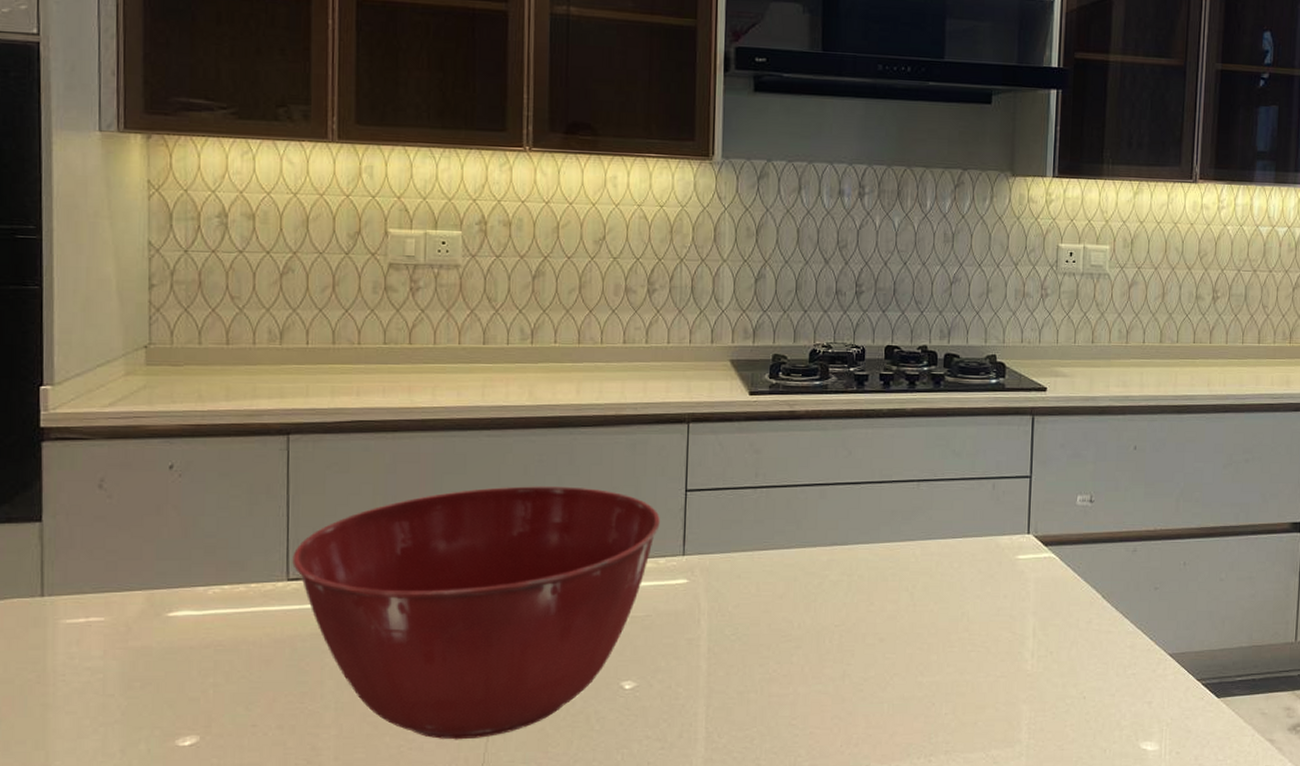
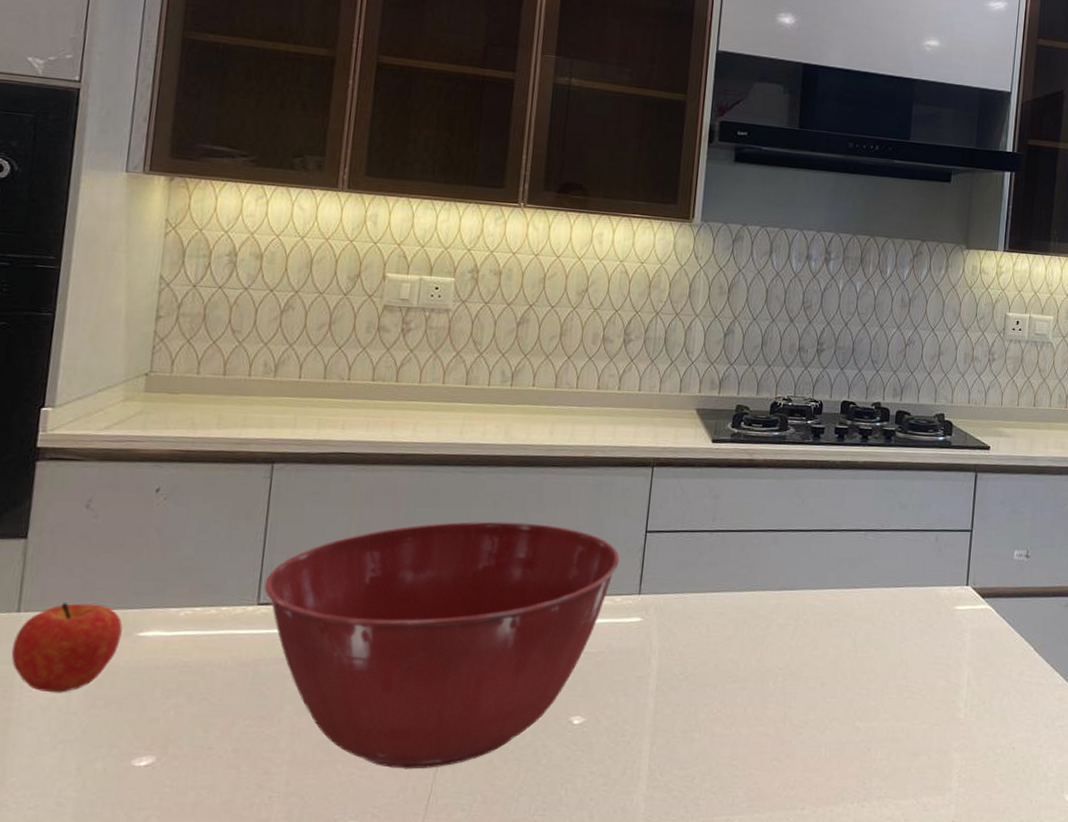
fruit: none [40,586,151,676] -> present [11,603,123,693]

